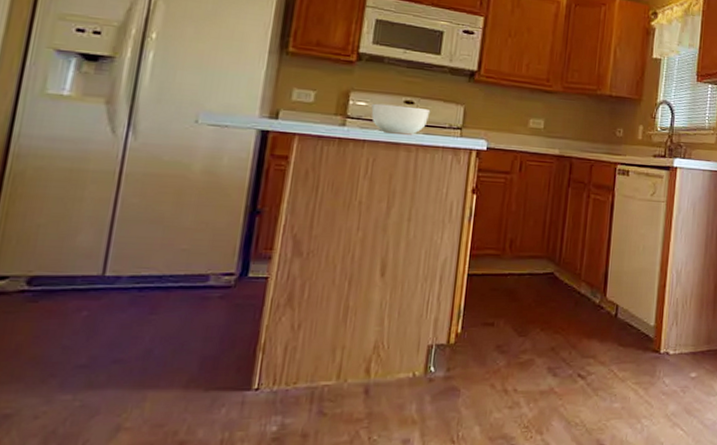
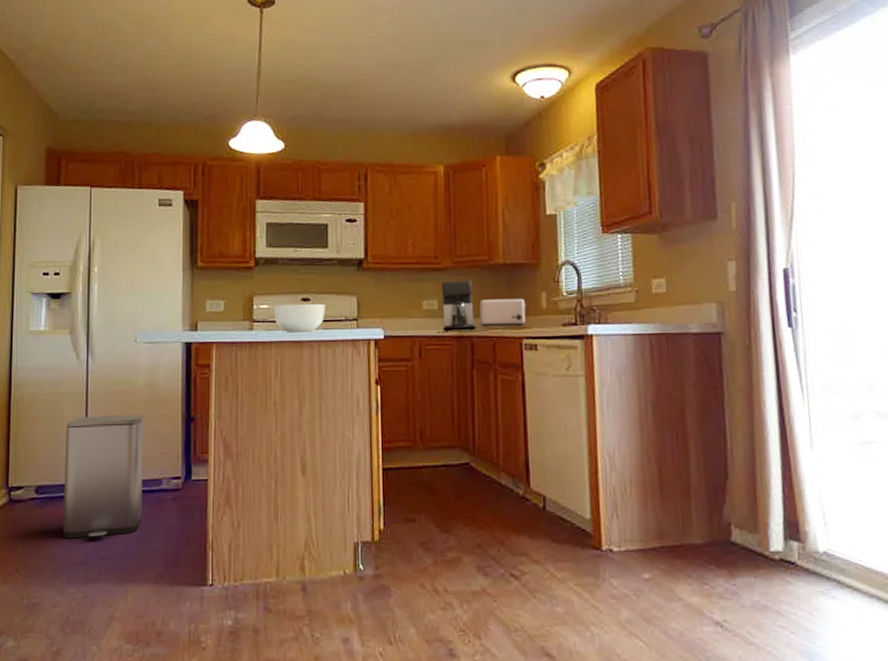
pedal bin: none [62,199,195,339] -> present [63,414,143,539]
coffee maker: none [545,104,578,152] -> present [441,281,476,333]
toaster: none [581,125,626,153] -> present [479,298,527,327]

